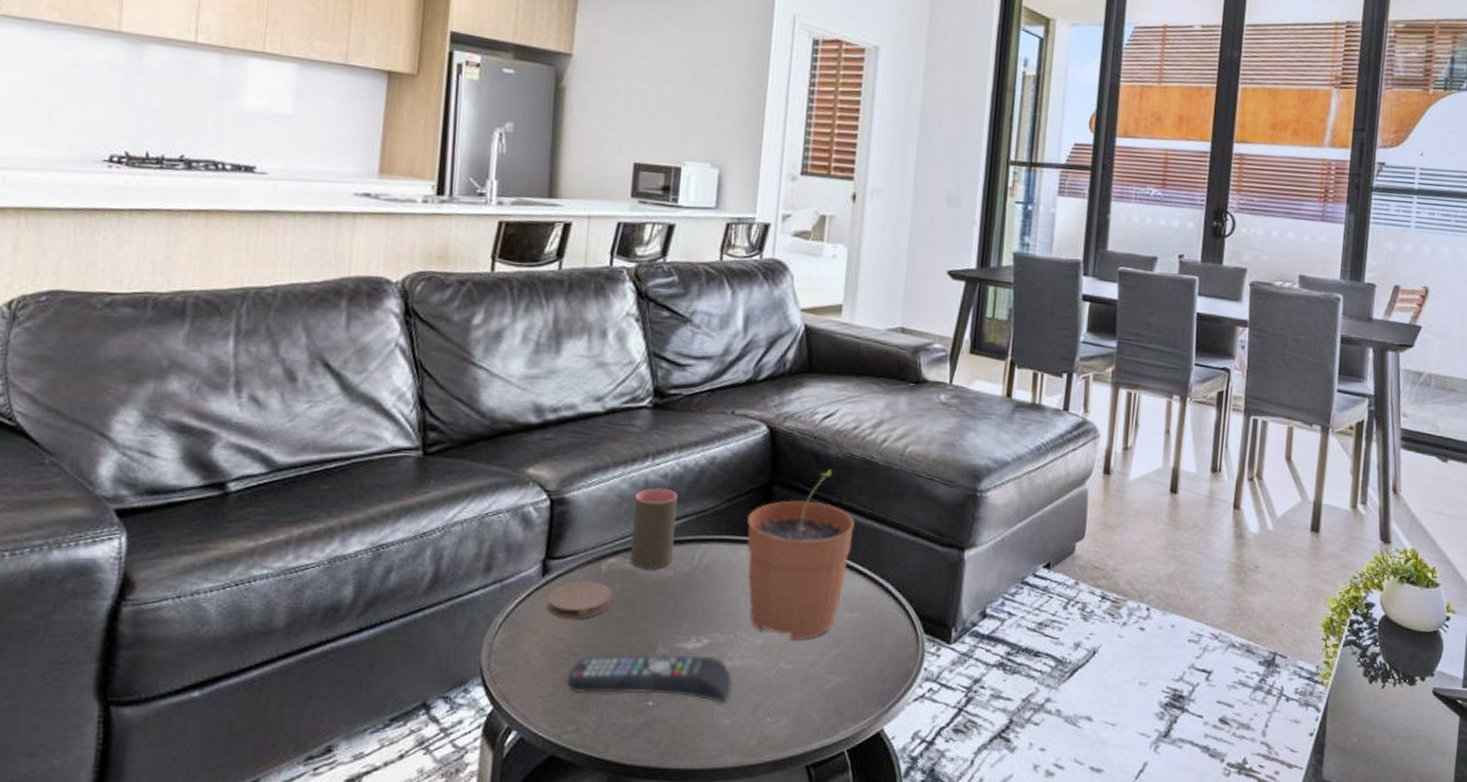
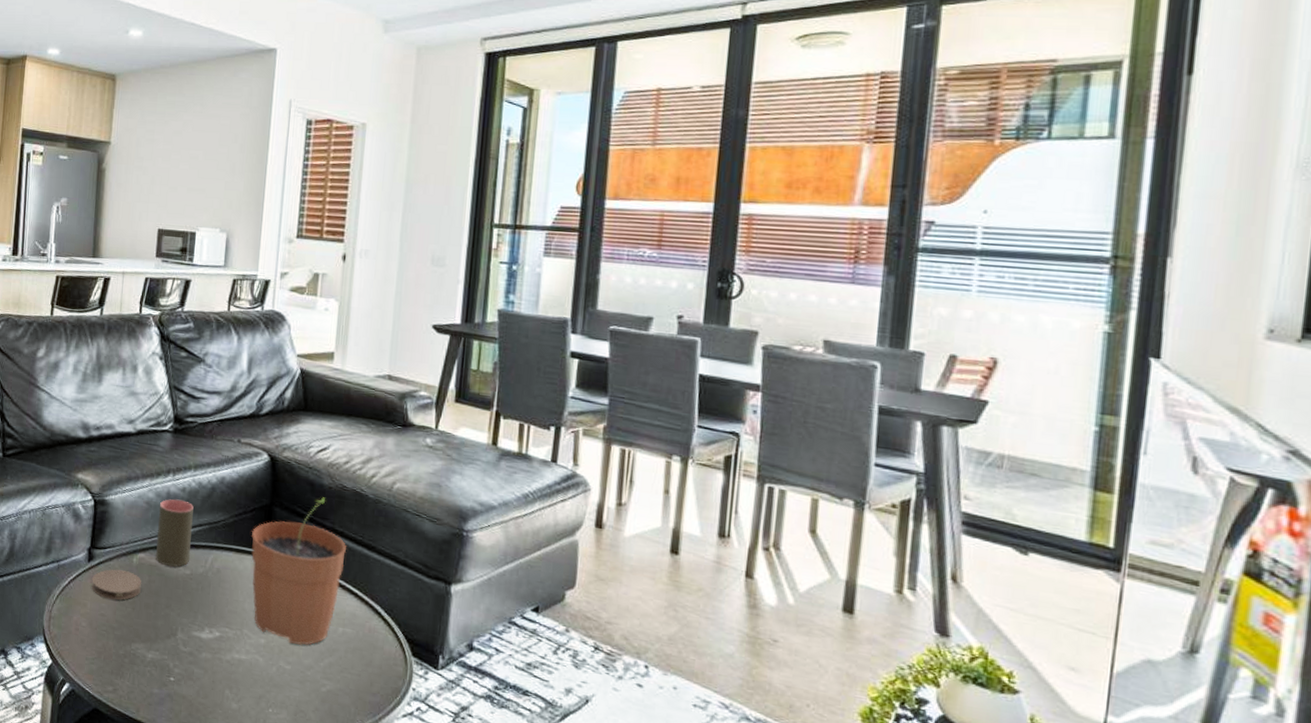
remote control: present [566,655,732,703] -> none [106,632,239,688]

